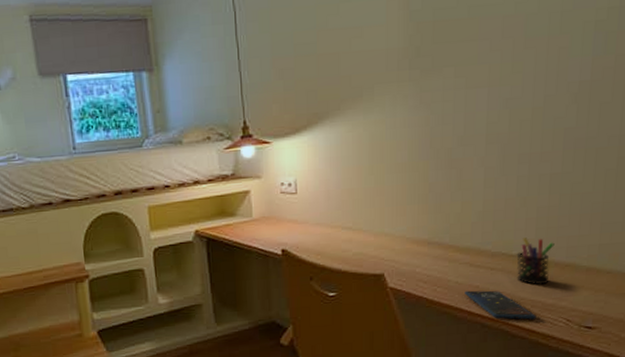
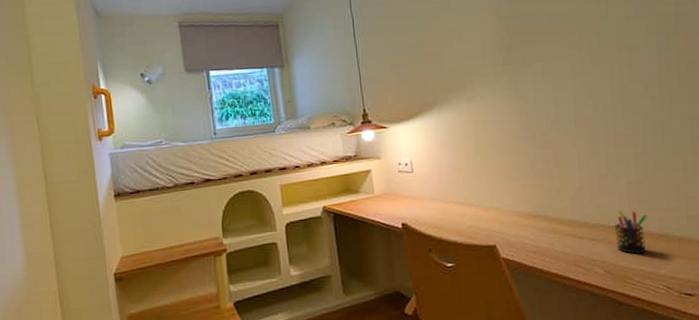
smartphone: present [464,290,537,320] -> none [571,260,640,288]

